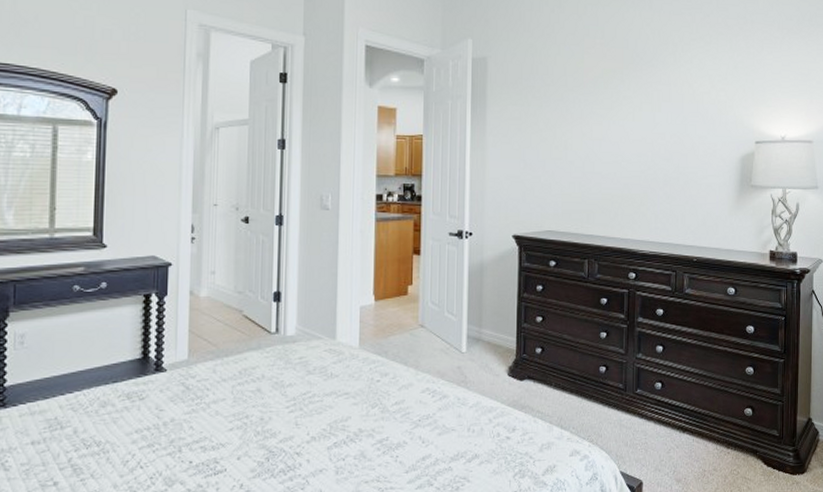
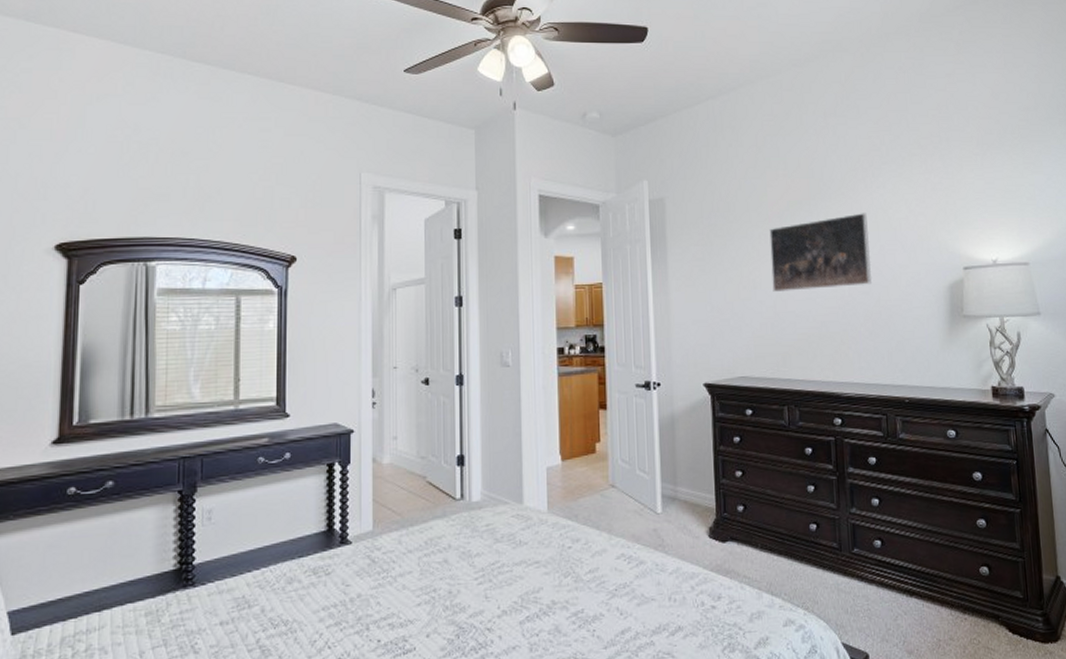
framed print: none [582,85,674,154] -> present [769,213,872,292]

